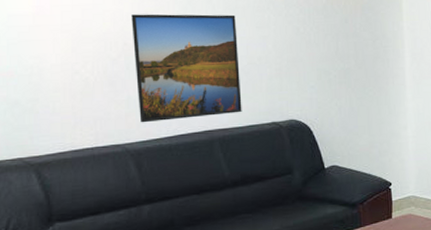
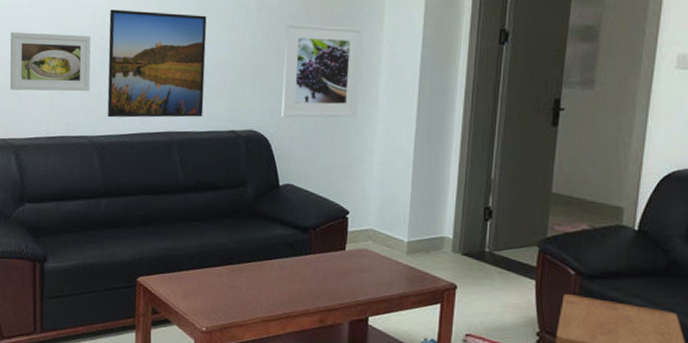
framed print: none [16,42,118,106] -> present [9,32,91,92]
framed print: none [314,16,388,105] -> present [281,22,363,118]

